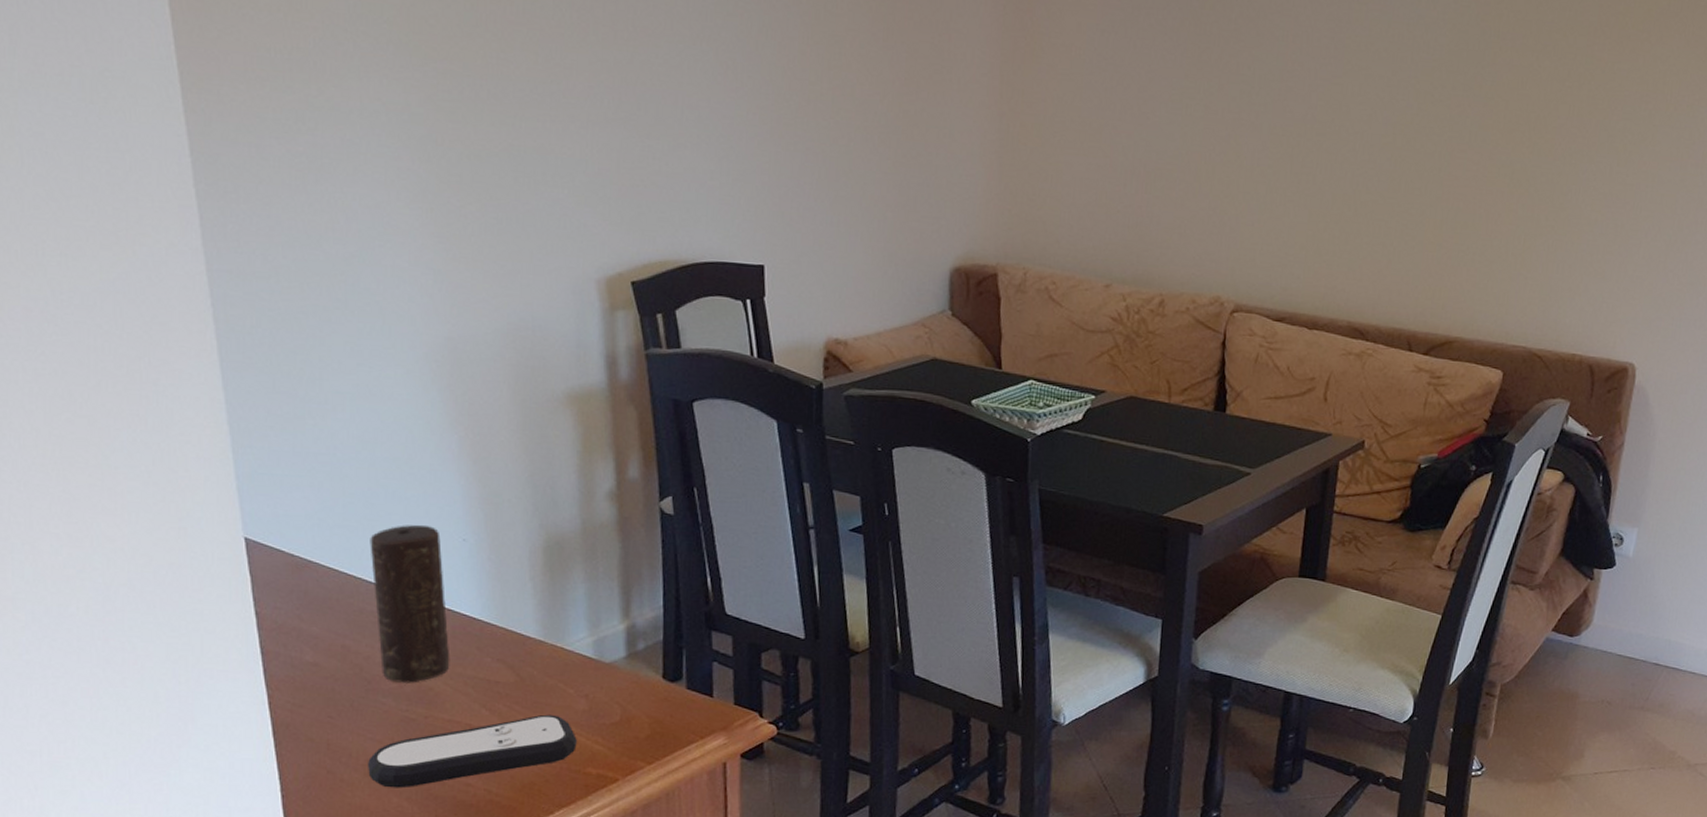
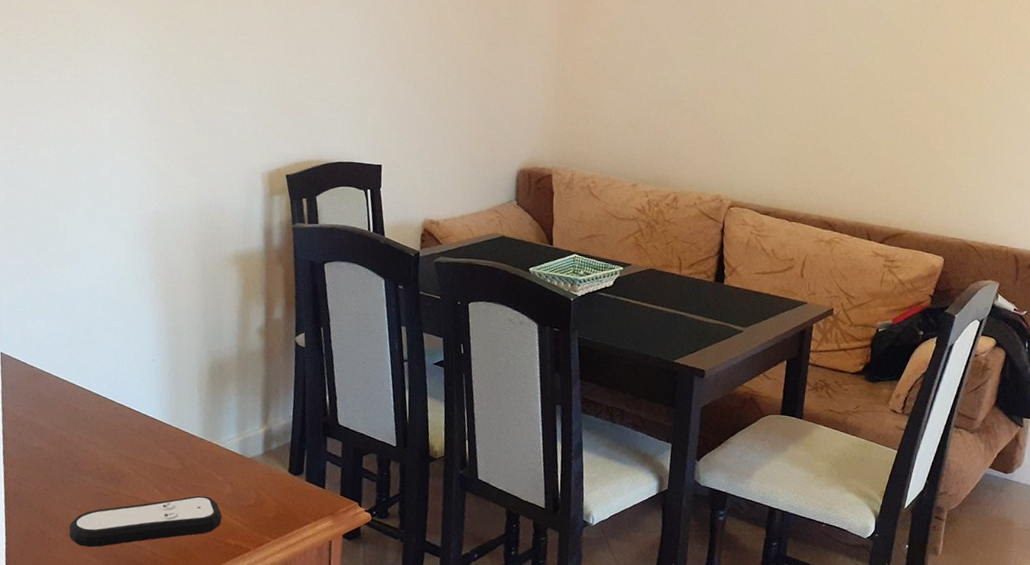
candle: present [370,524,450,683] -> none [86,347,137,467]

